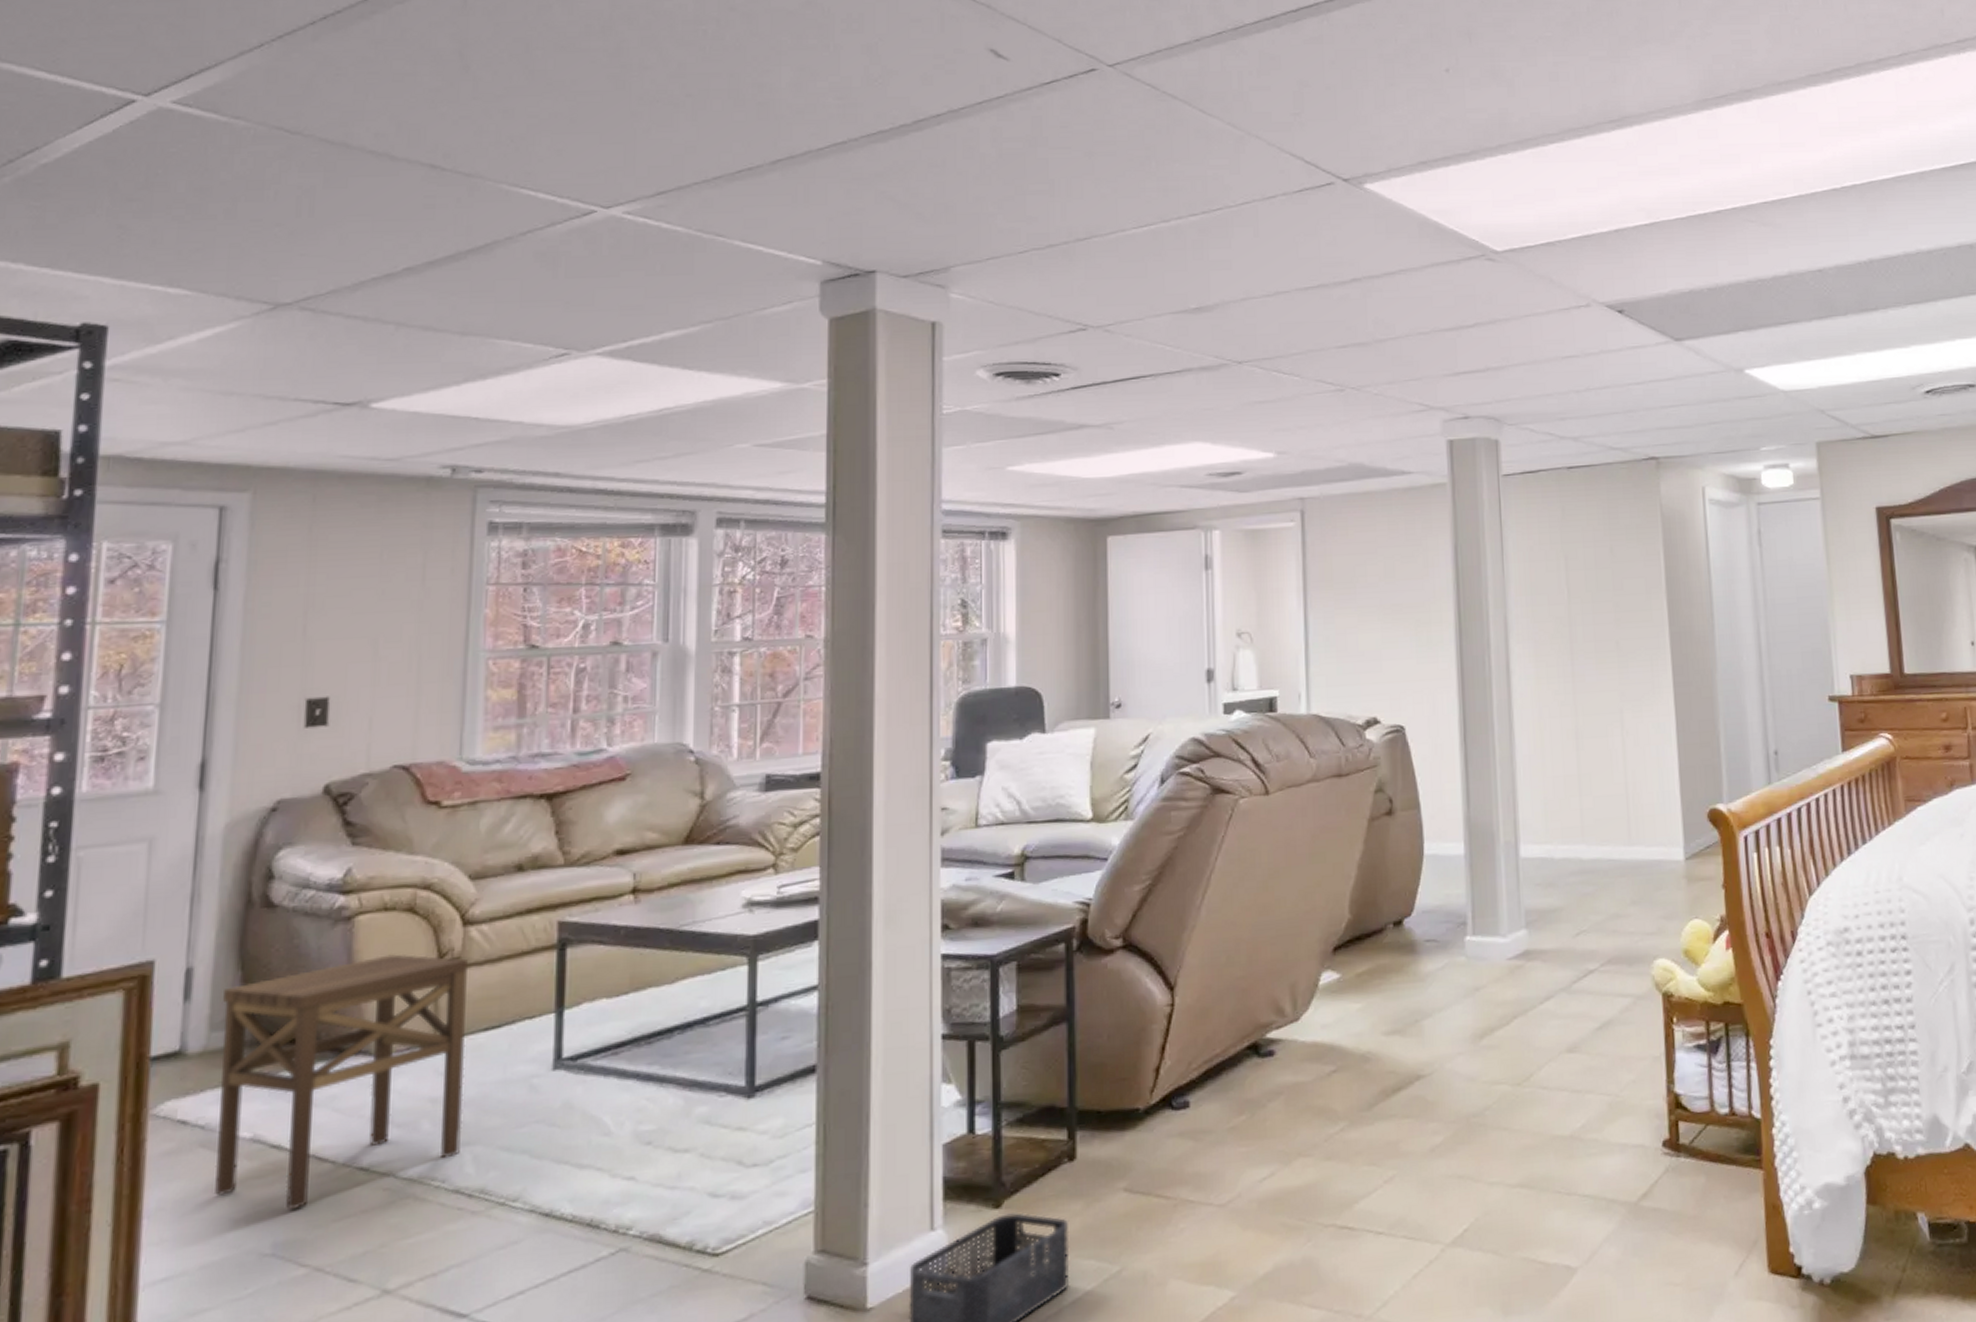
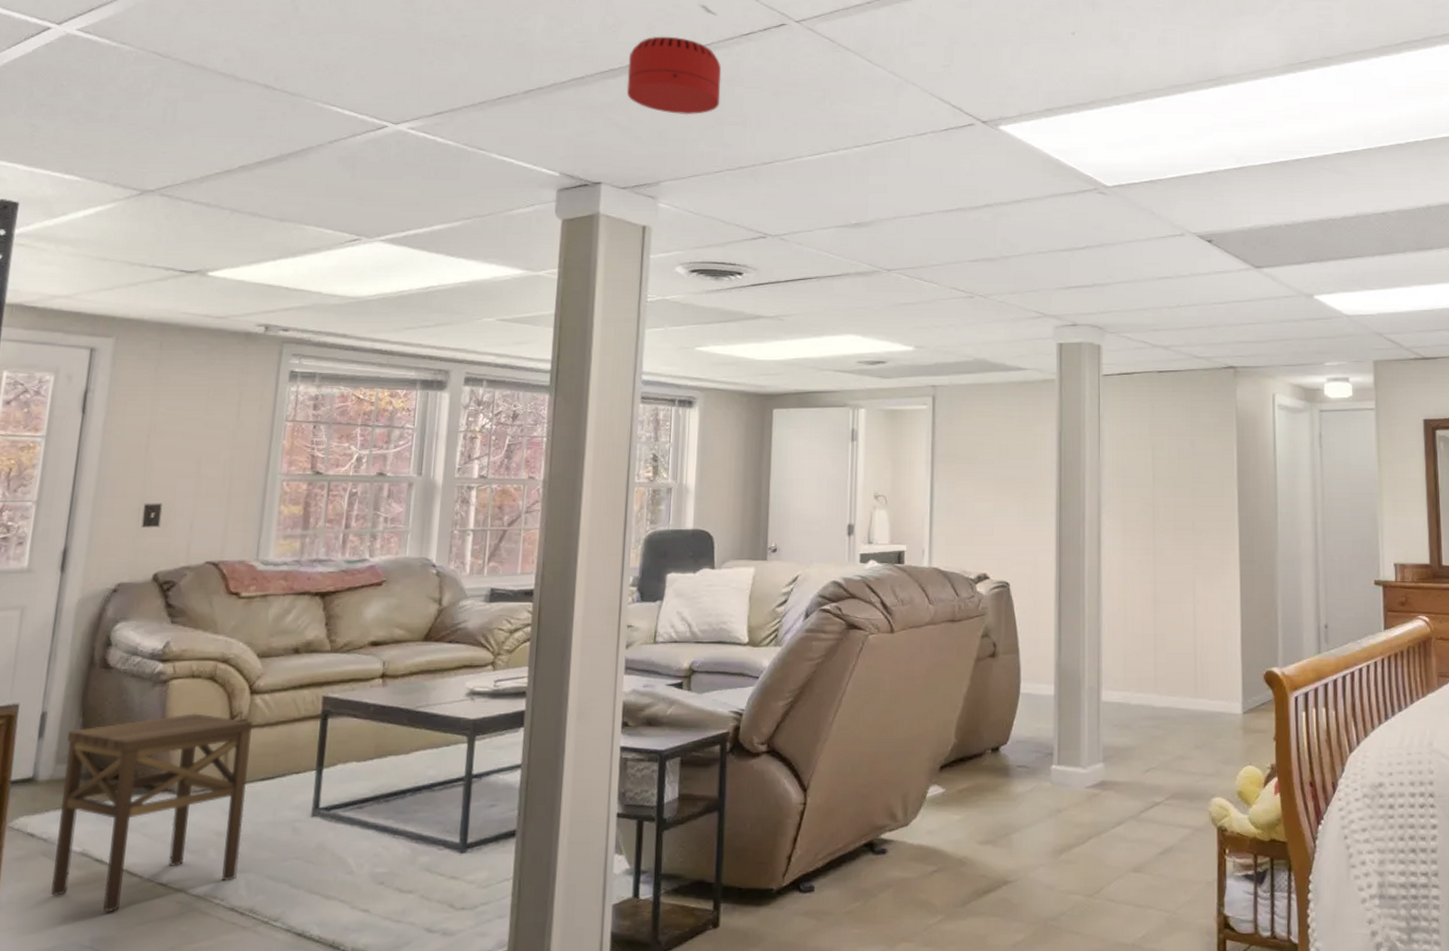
smoke detector: none [901,88,1020,185] -> present [626,36,722,115]

